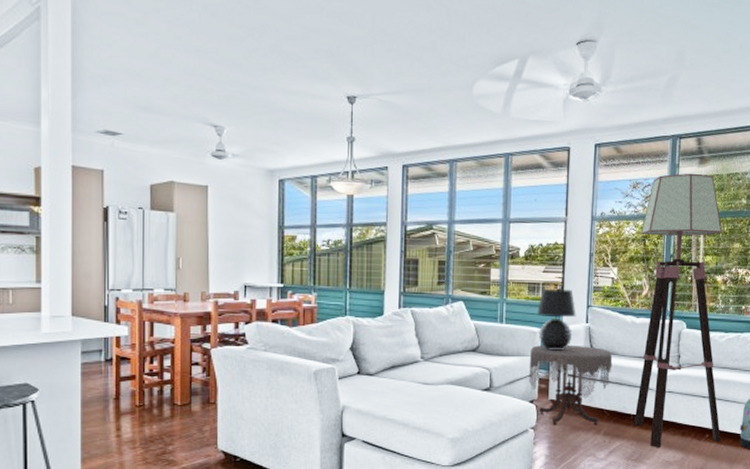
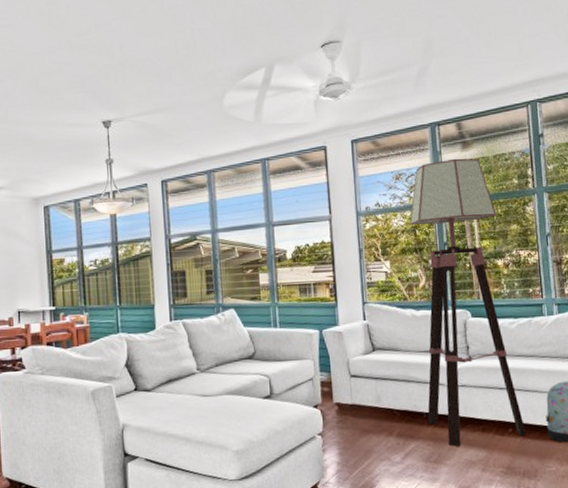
side table: present [528,344,613,426] -> none [308,344,397,430]
table lamp: present [537,288,576,351] -> none [311,287,352,352]

